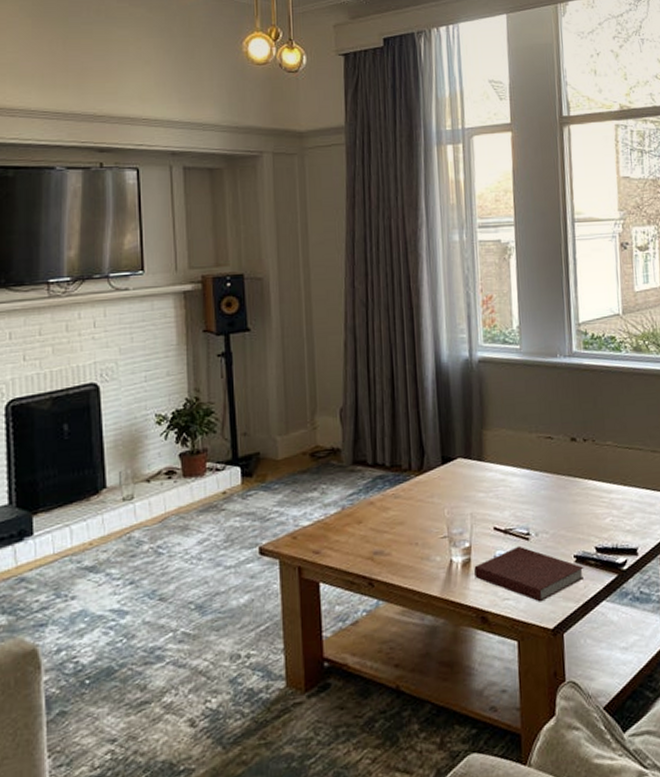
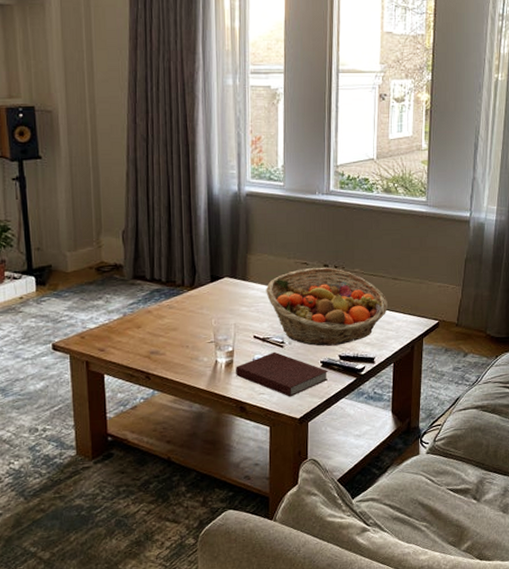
fruit basket: none [505,441,649,537] -> present [266,267,389,346]

